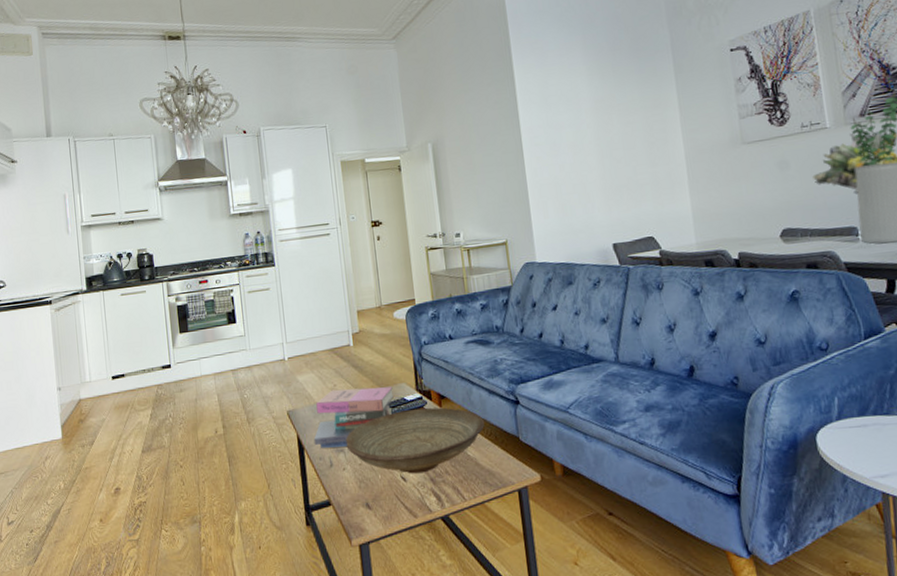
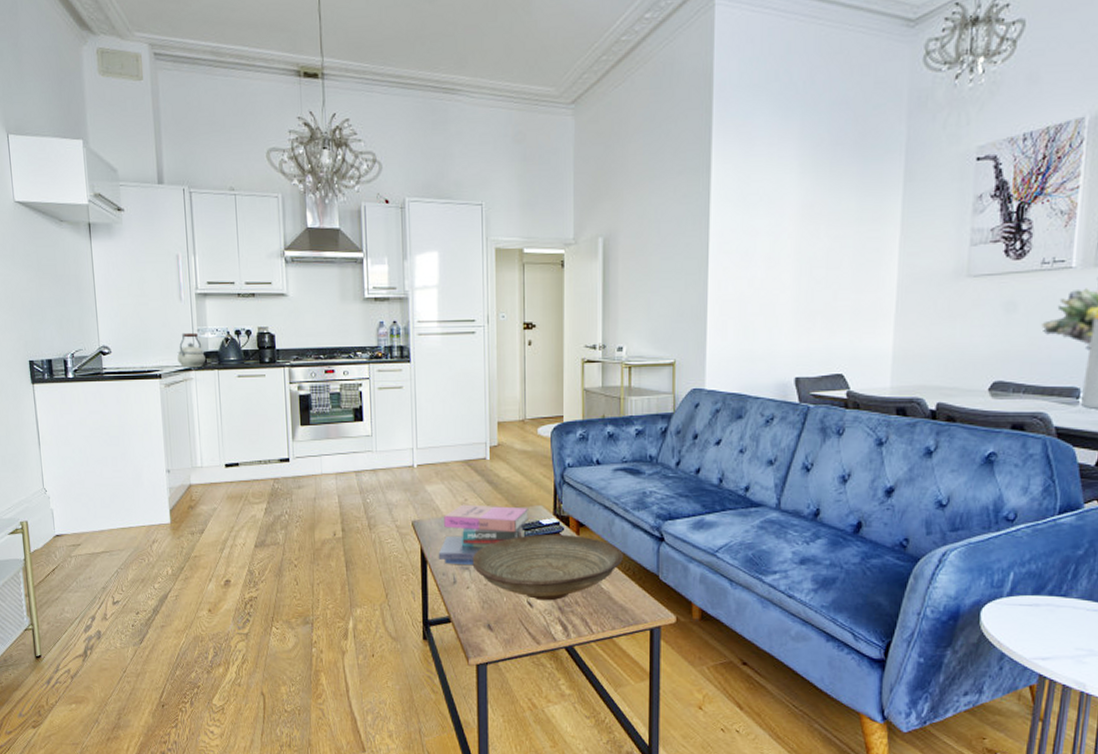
kettle: none [66,260,92,293] -> present [177,332,206,368]

